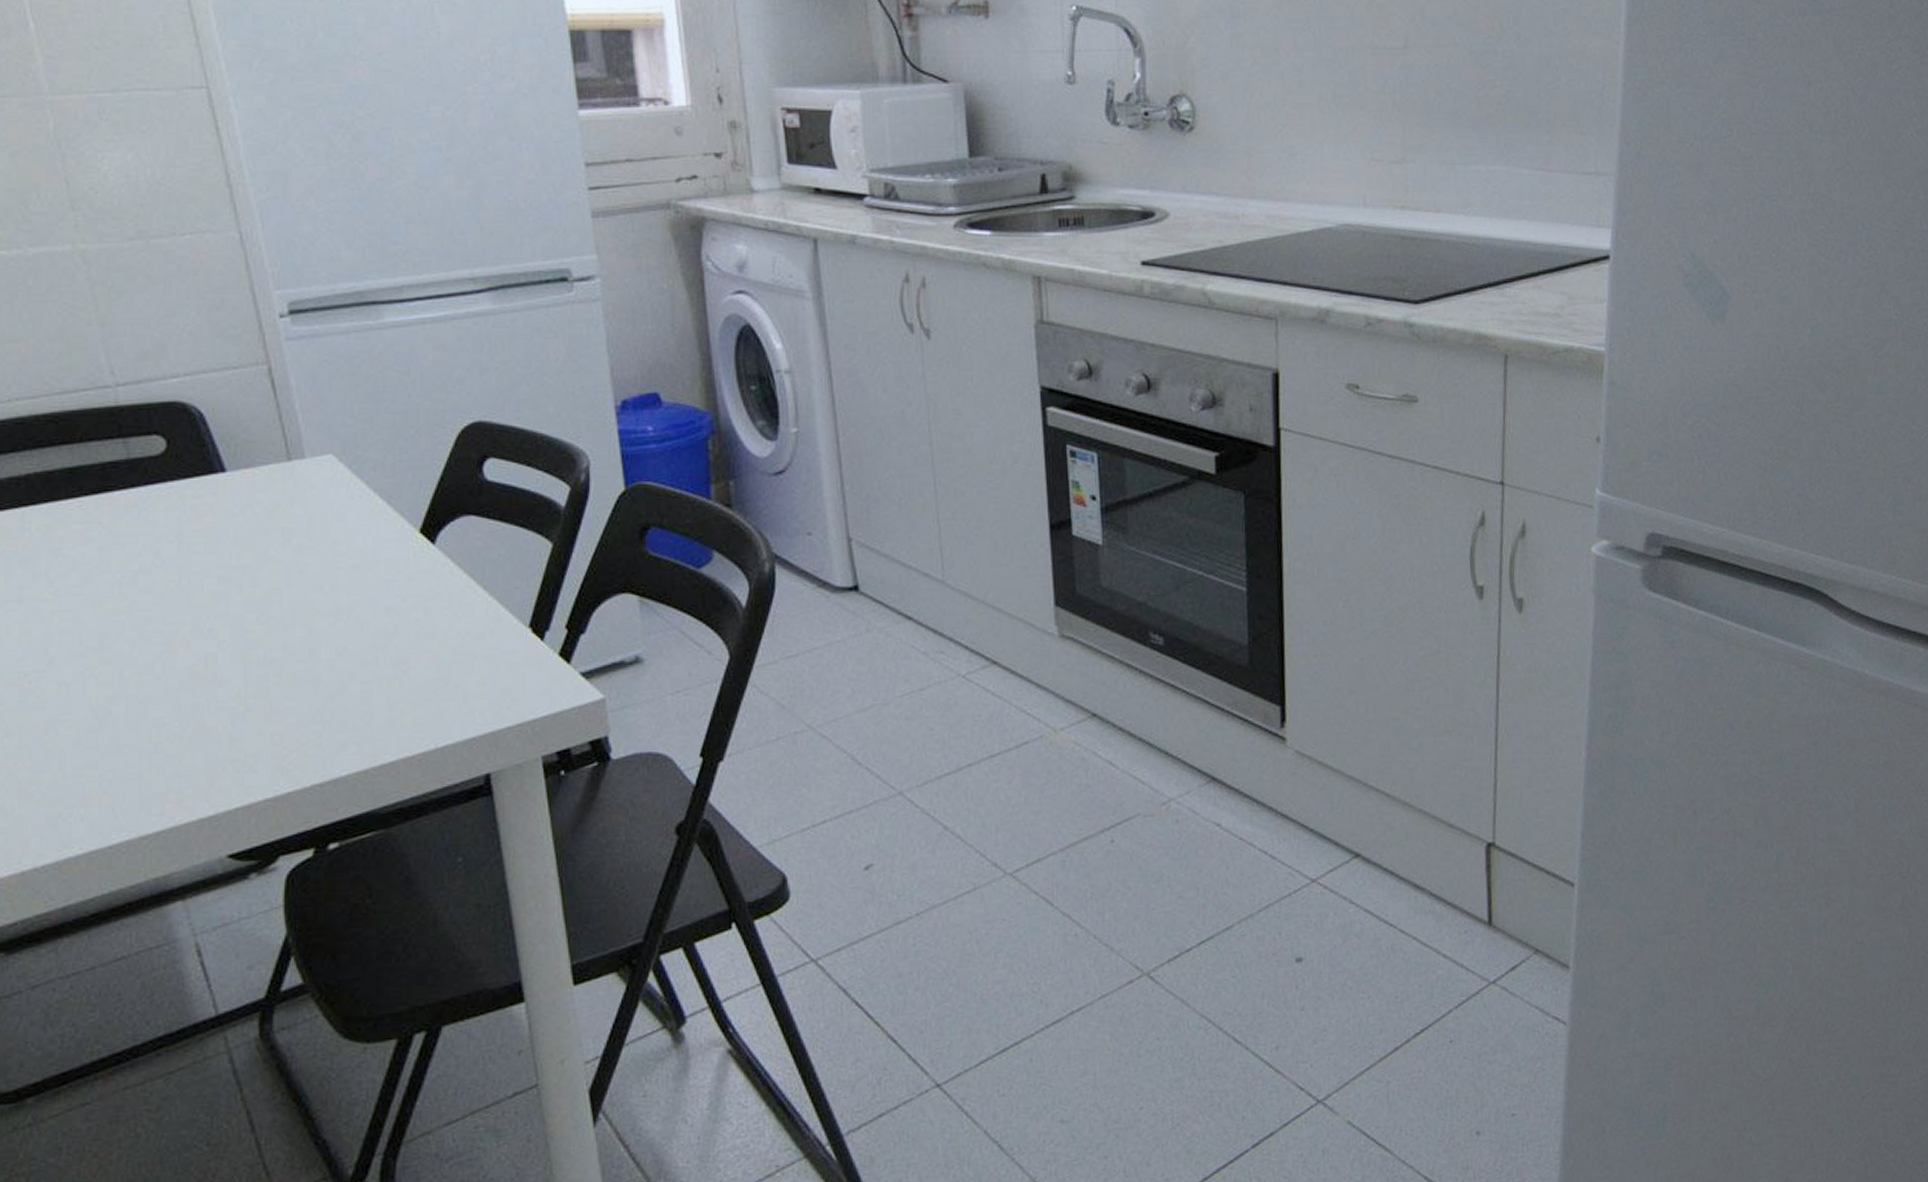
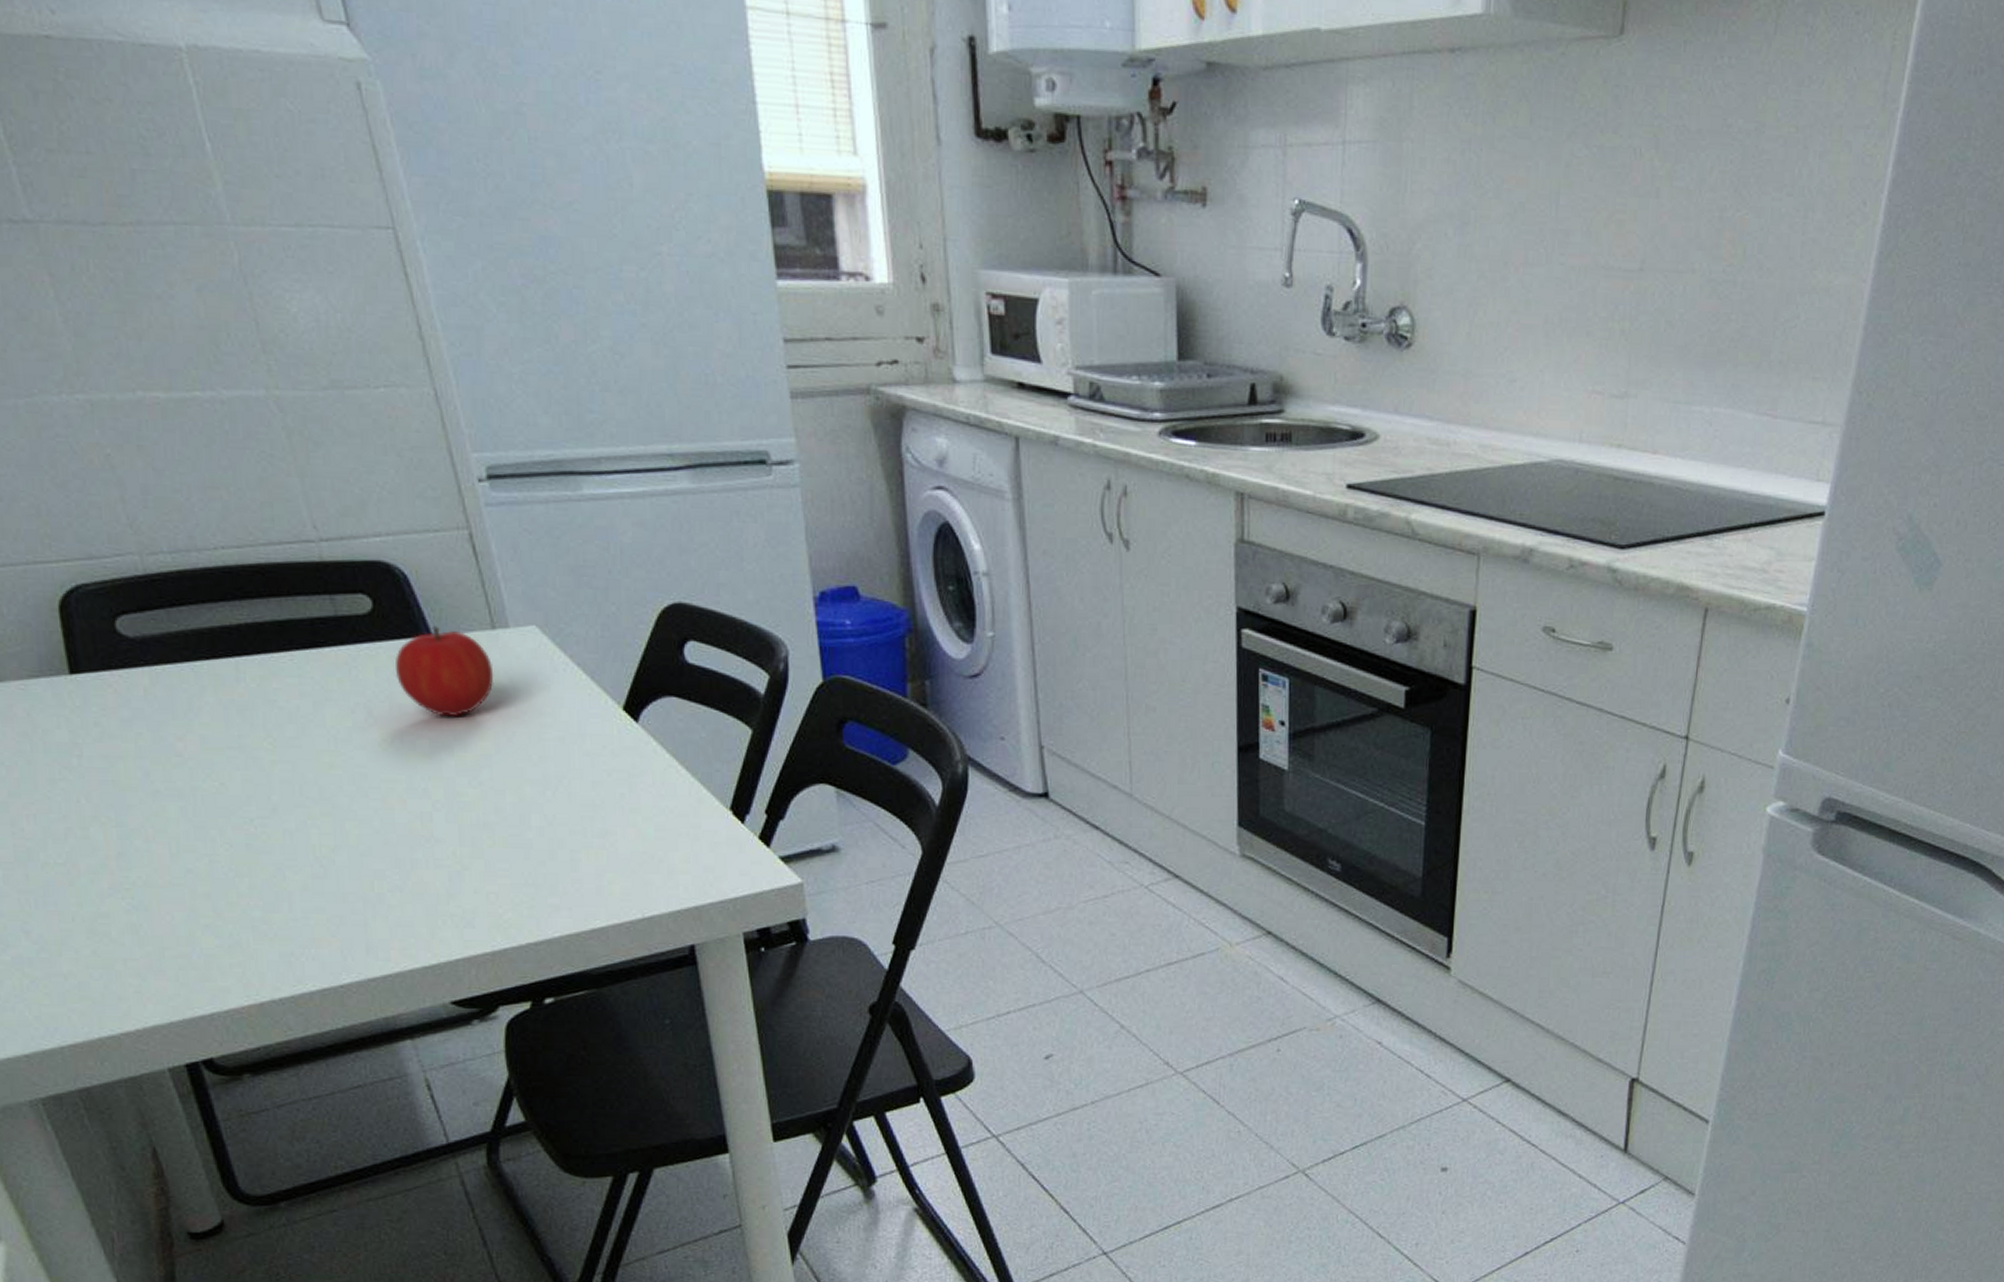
fruit: none [186,462,288,552] -> present [394,626,494,717]

